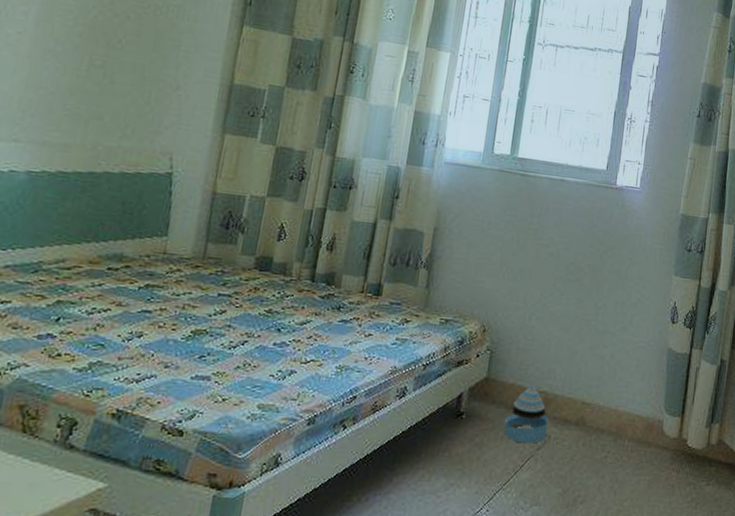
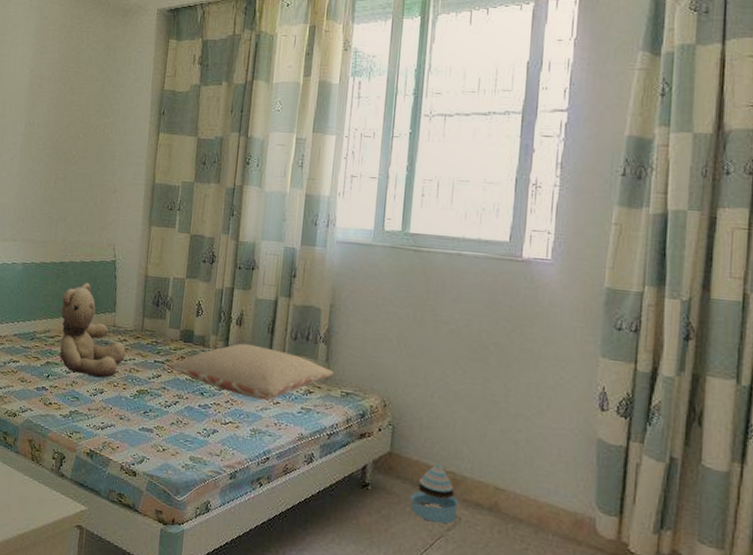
teddy bear: none [78,198,179,318] -> present [59,282,126,378]
pillow: none [236,270,434,333] -> present [168,343,334,400]

